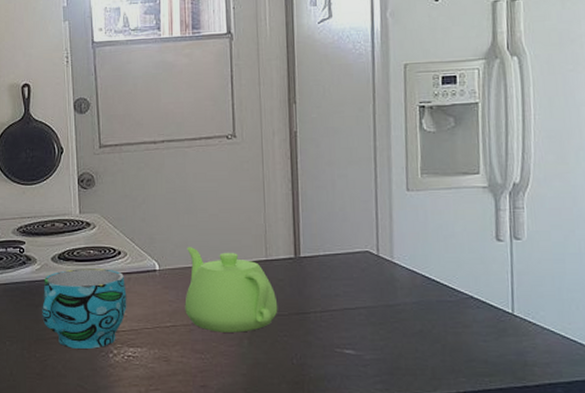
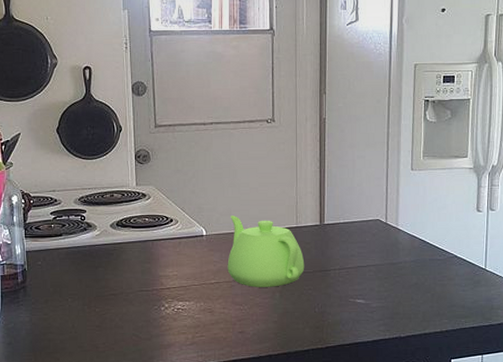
cup: present [42,269,127,349] -> none [101,234,177,303]

